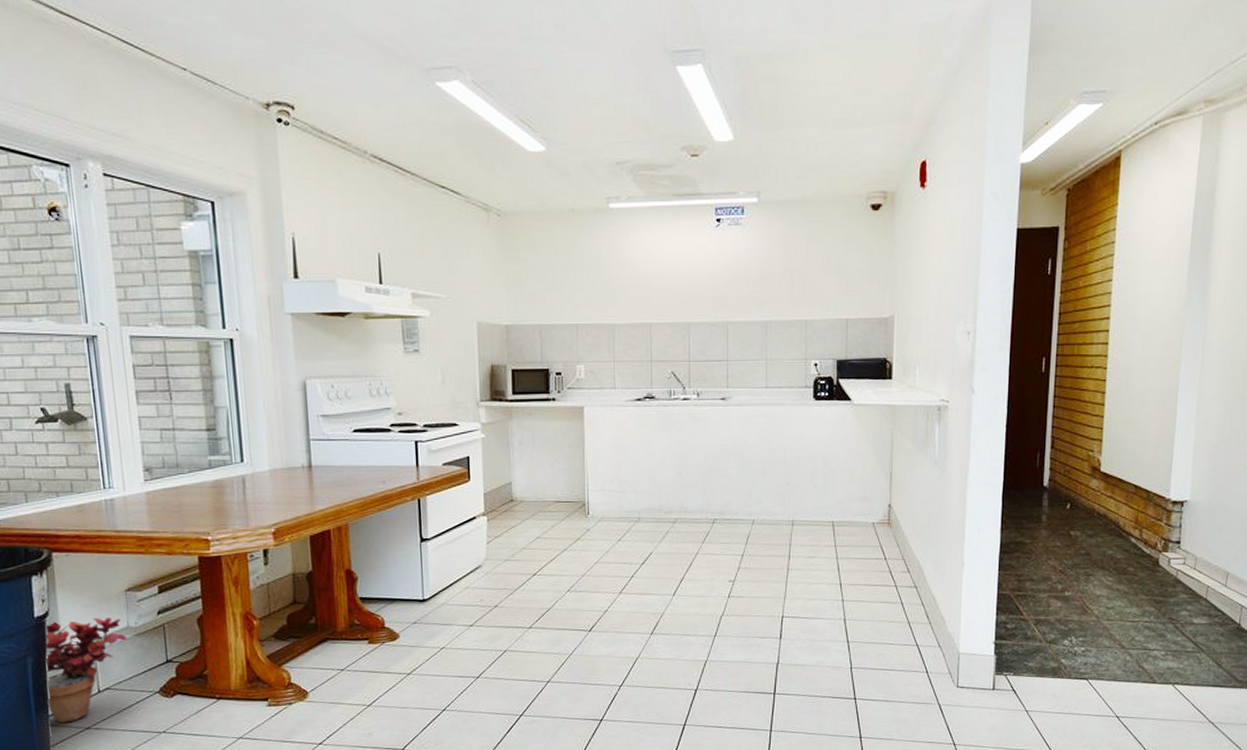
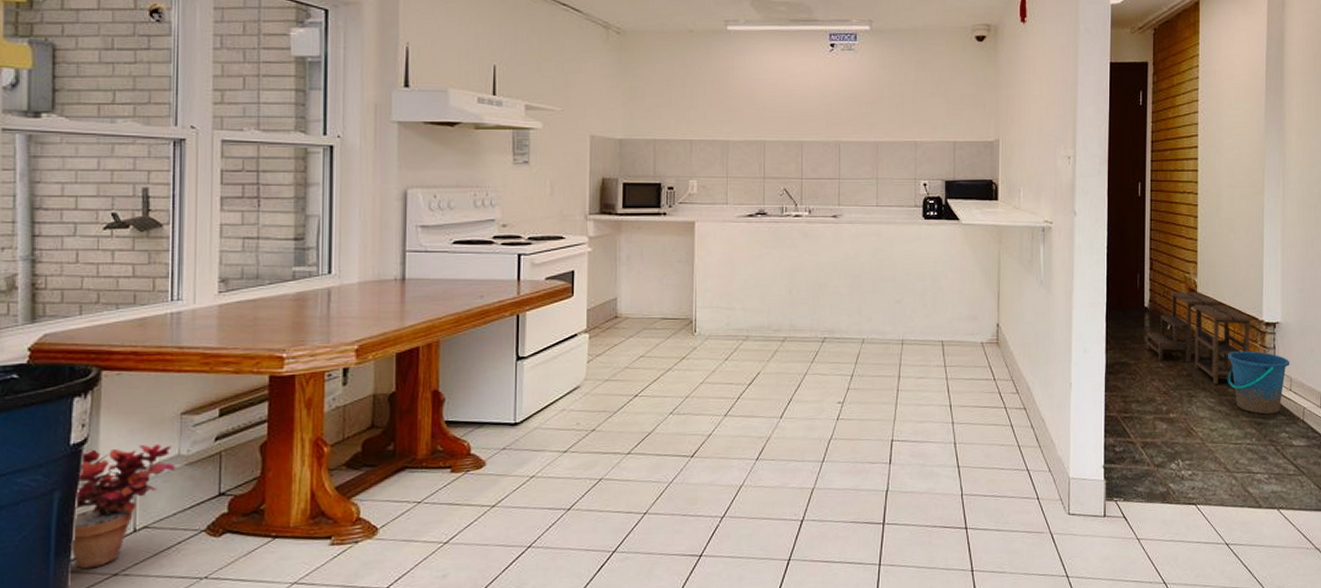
step stool: none [1044,470,1158,563] -> present [1147,291,1252,384]
bucket: none [1127,529,1196,593] -> present [1227,351,1290,415]

